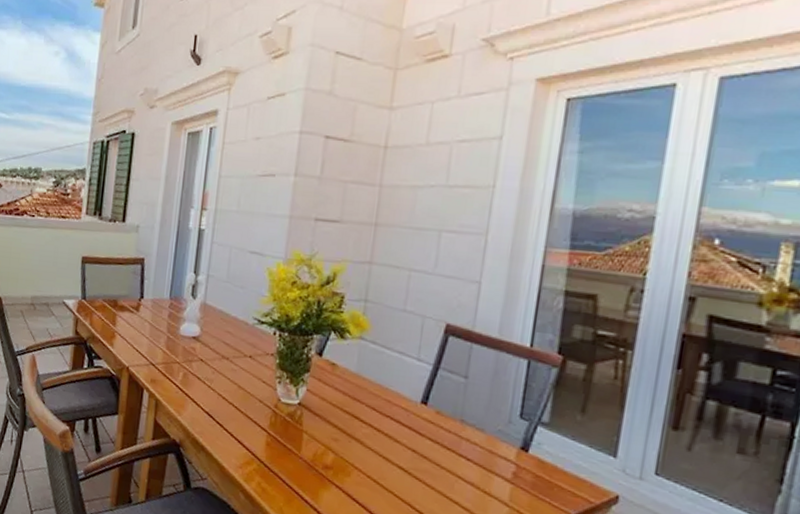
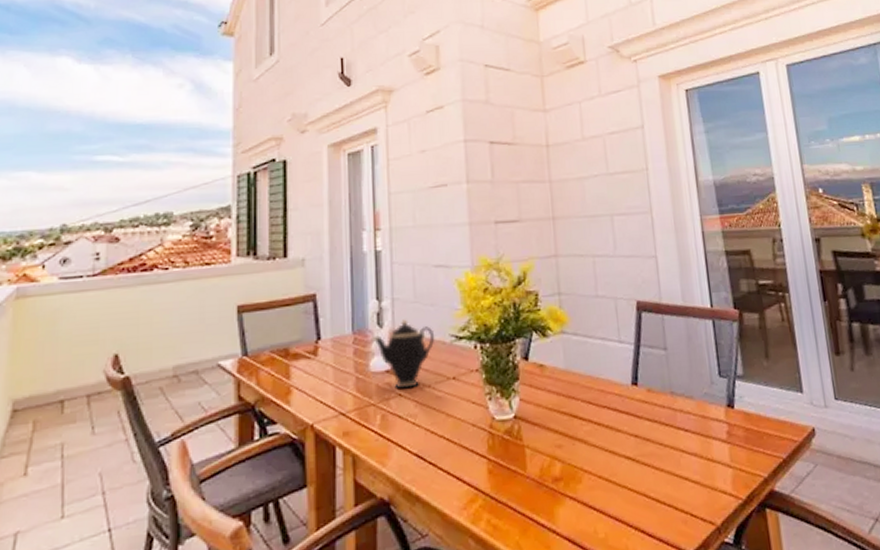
teapot: none [184,295,240,357] -> present [371,319,435,389]

